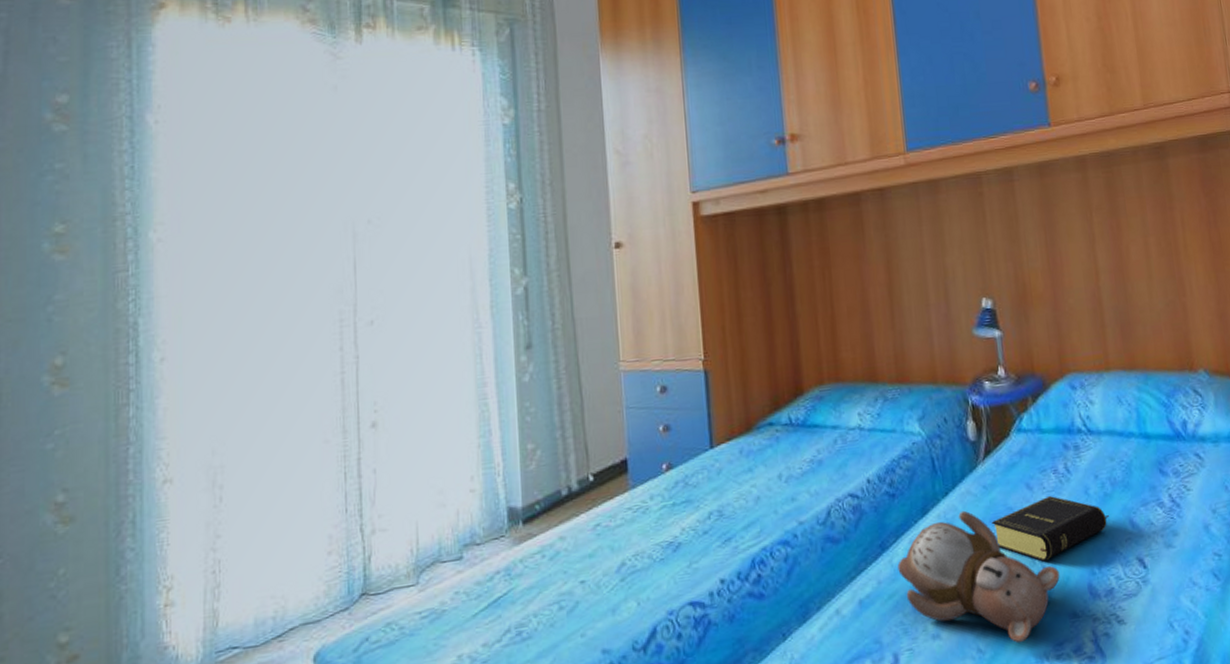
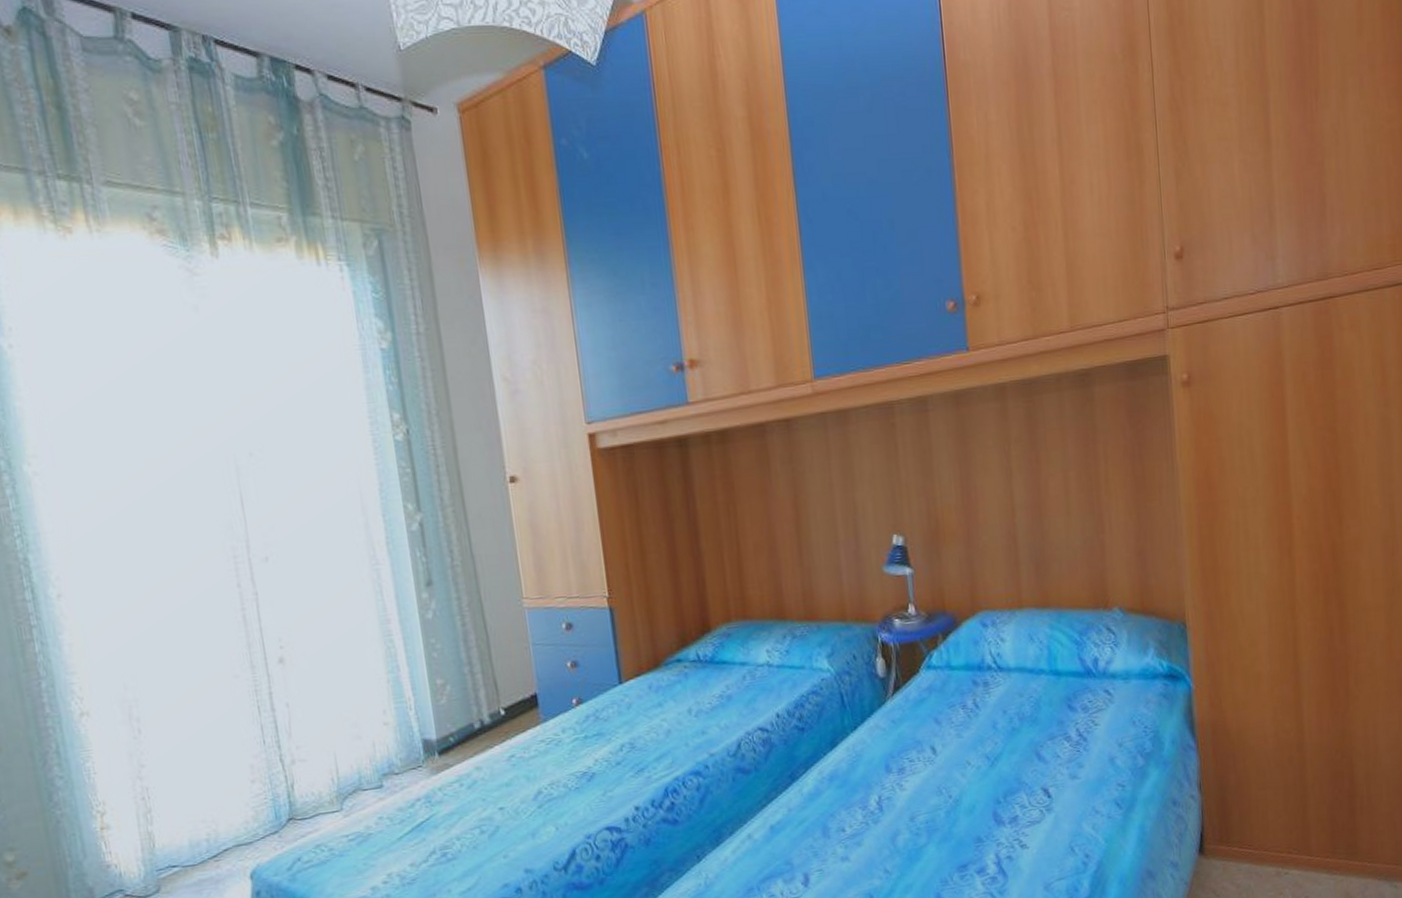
teddy bear: present [897,510,1060,643] -> none [807,743,966,865]
book: present [991,496,1109,562] -> none [900,730,1016,792]

